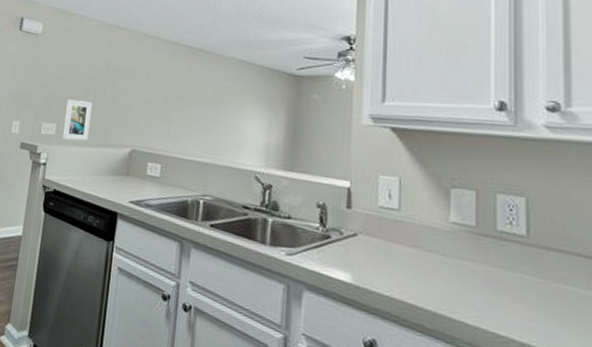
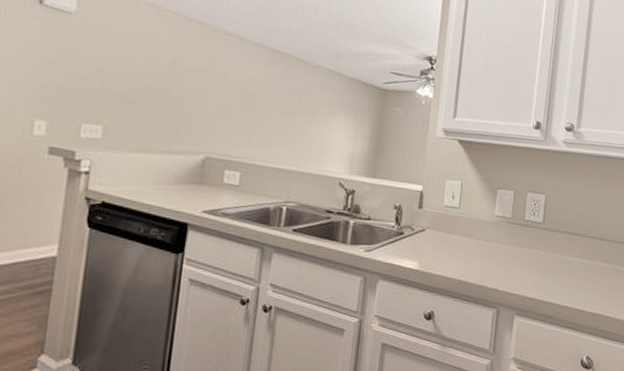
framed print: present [63,100,92,141] -> none [113,98,153,147]

